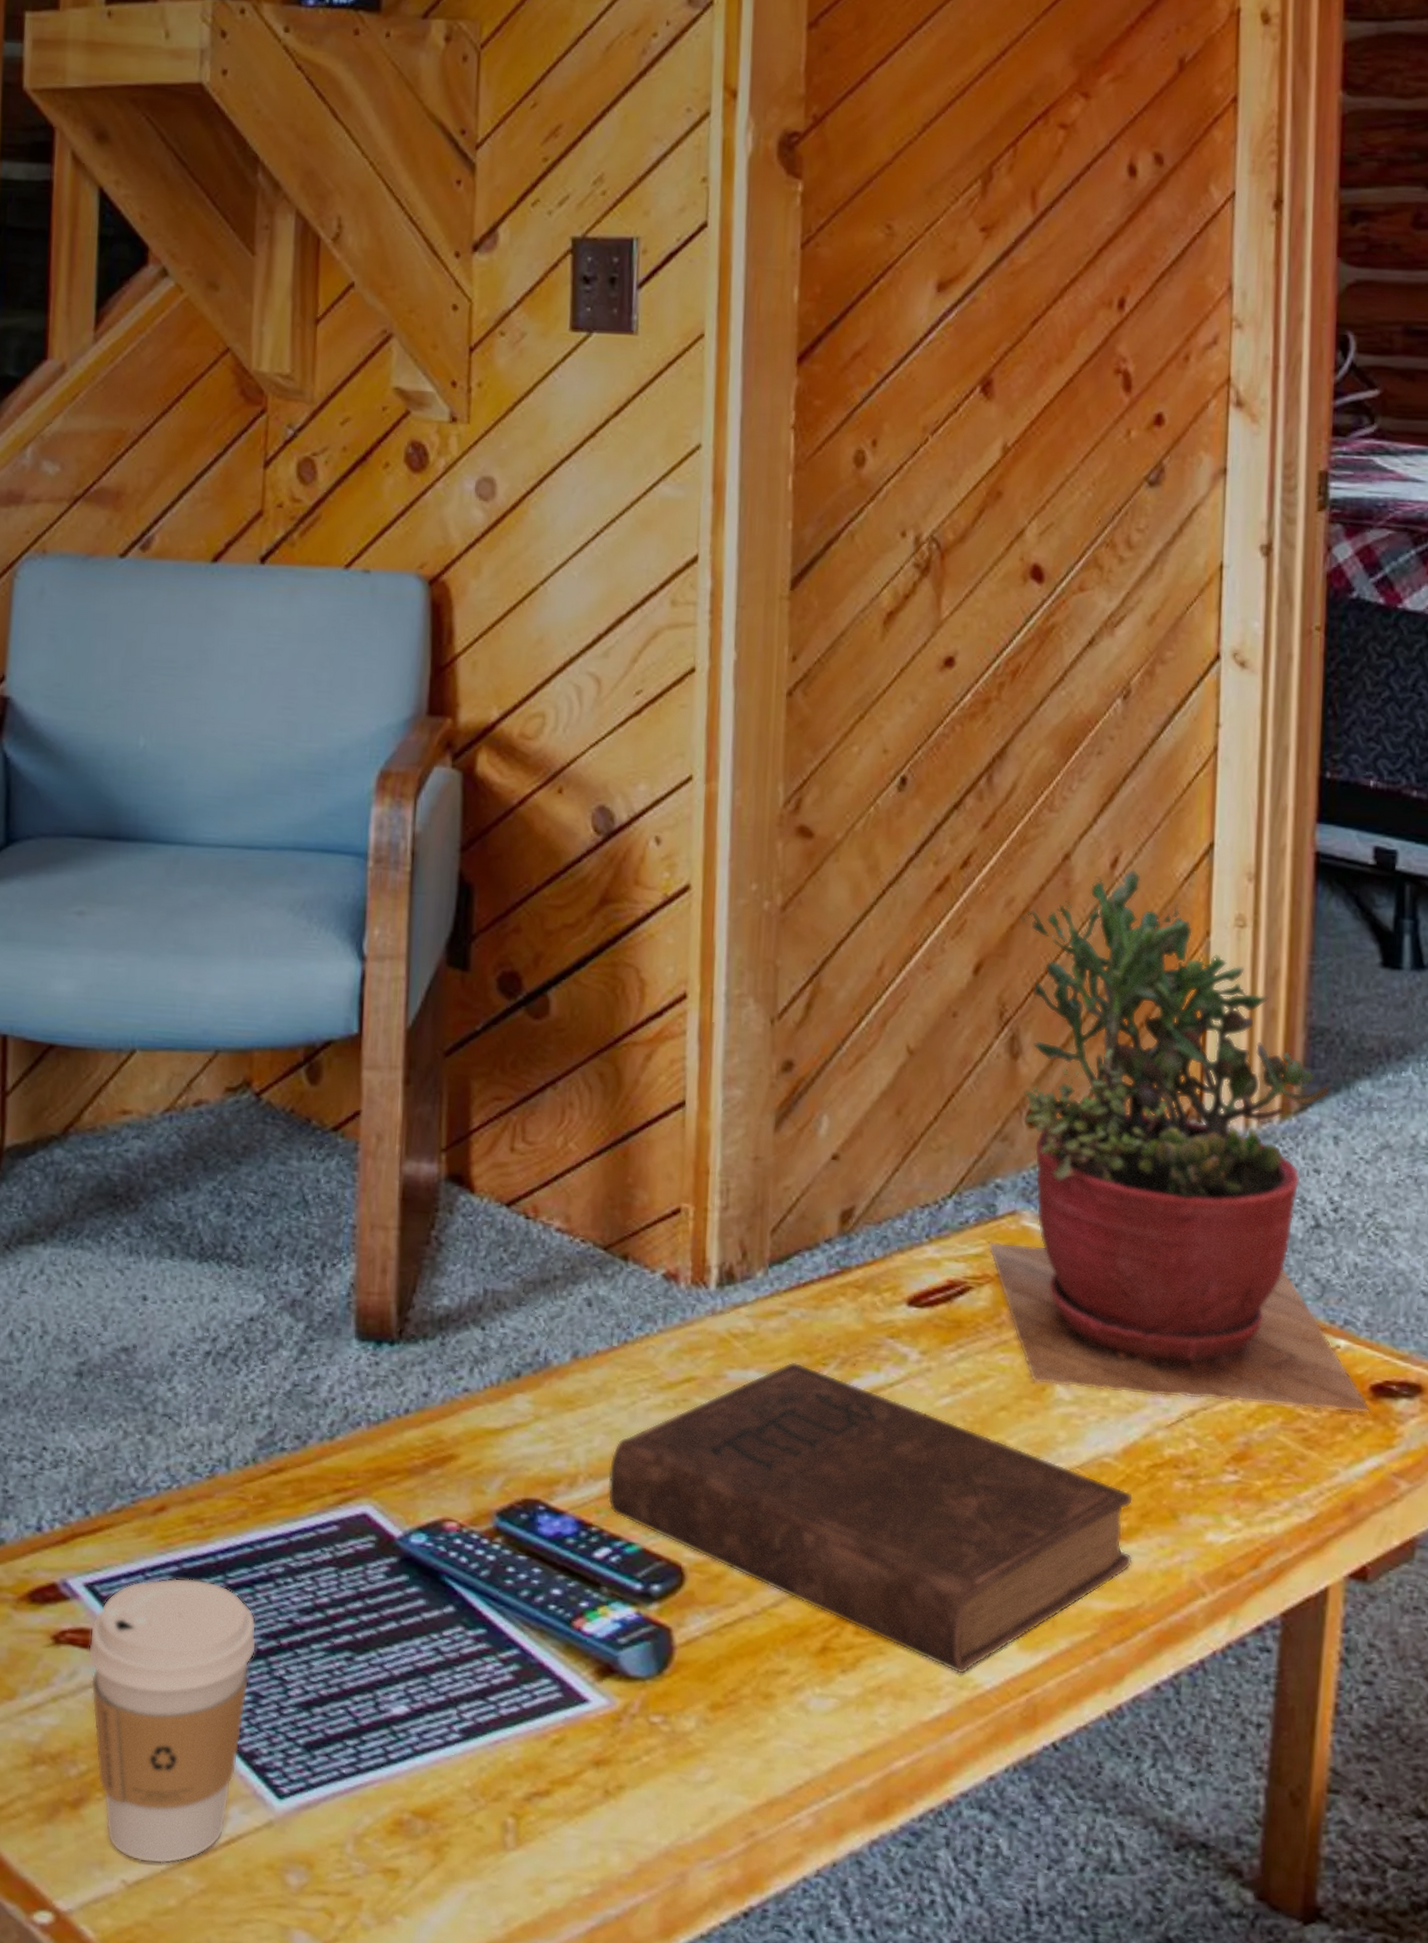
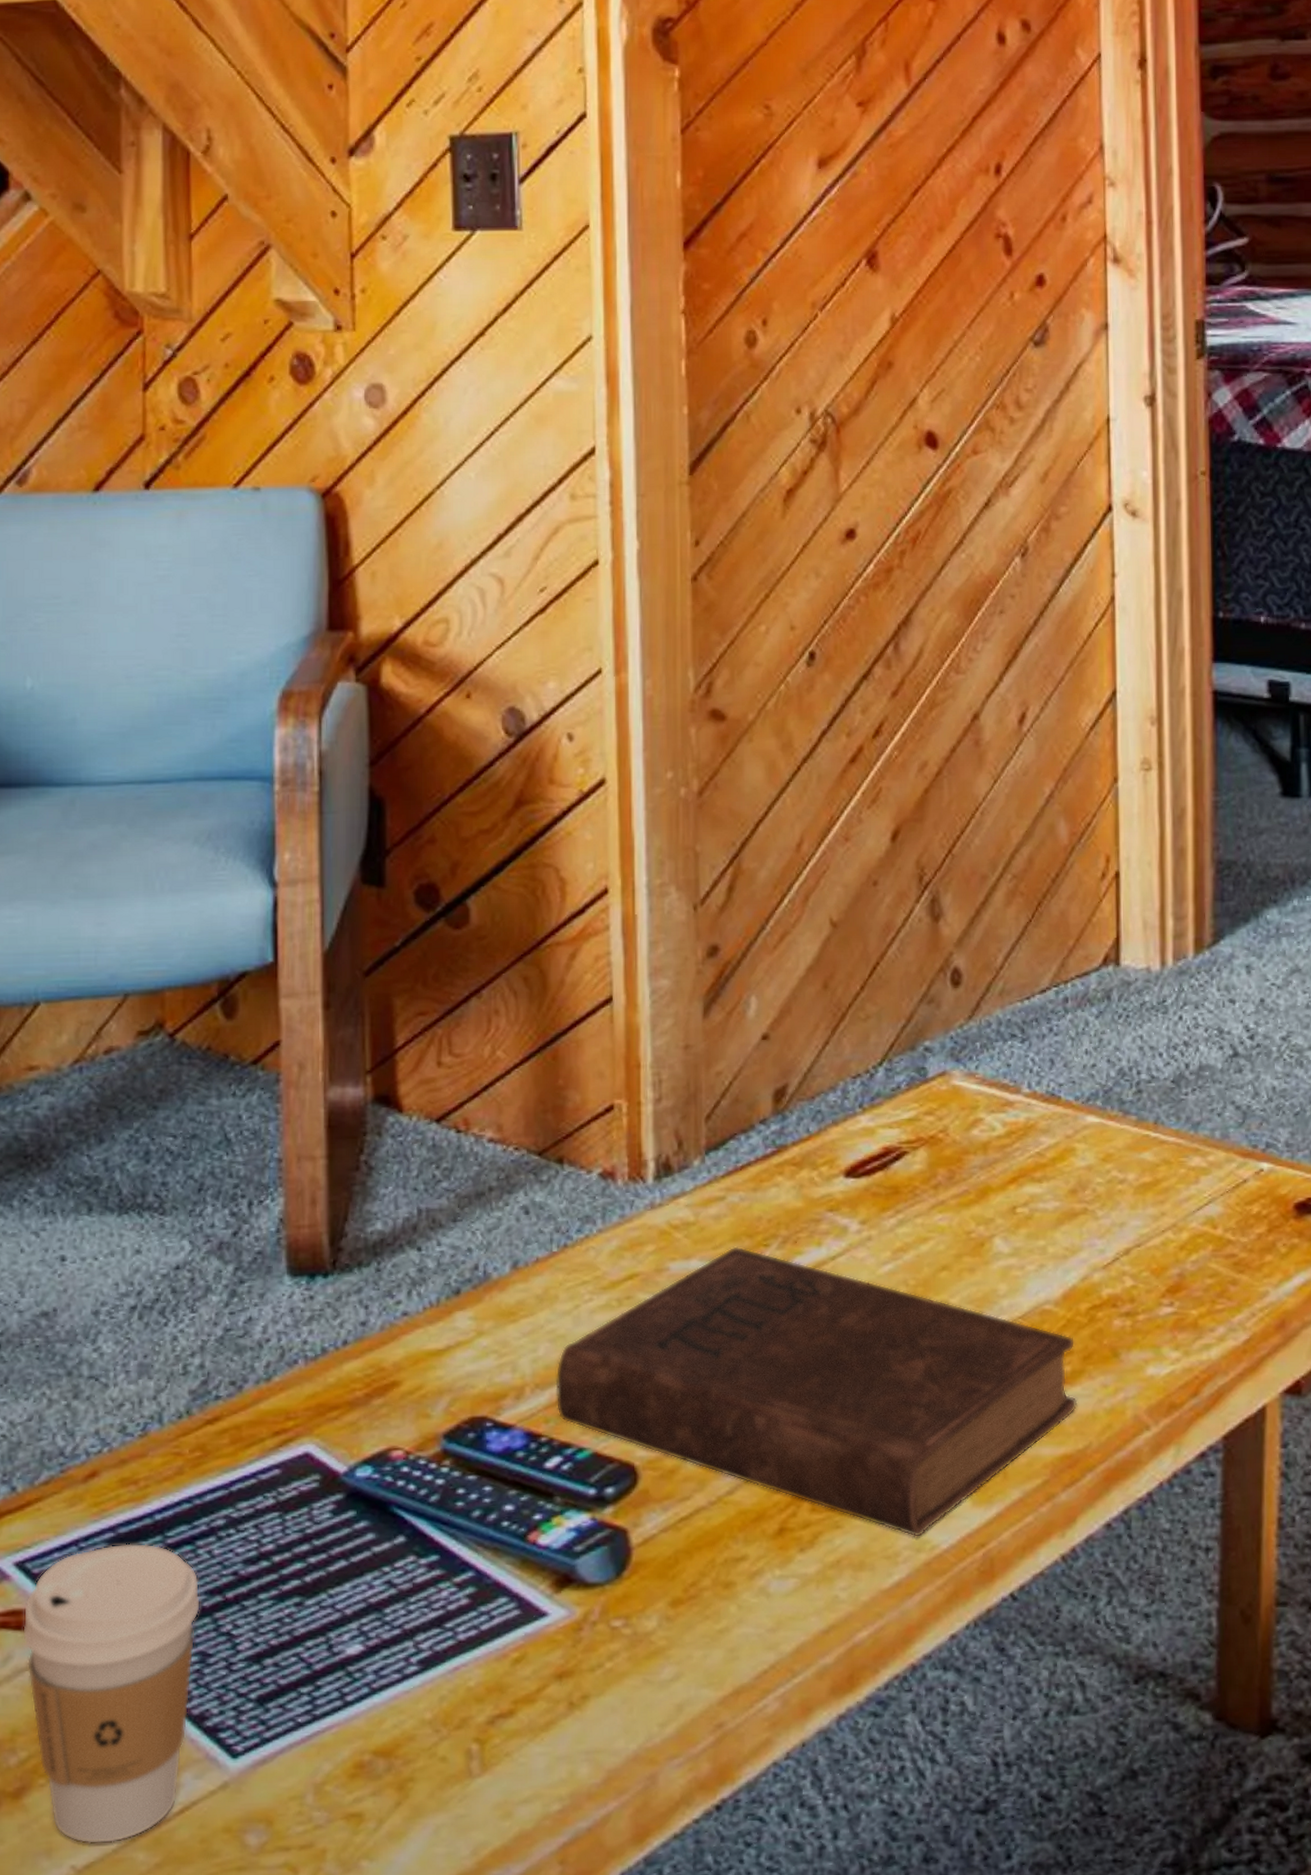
succulent plant: present [987,868,1371,1413] -> none [920,722,1296,1240]

